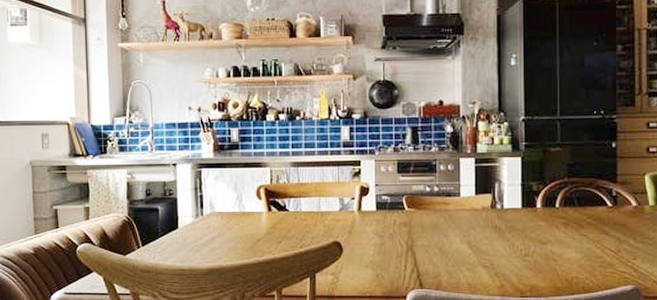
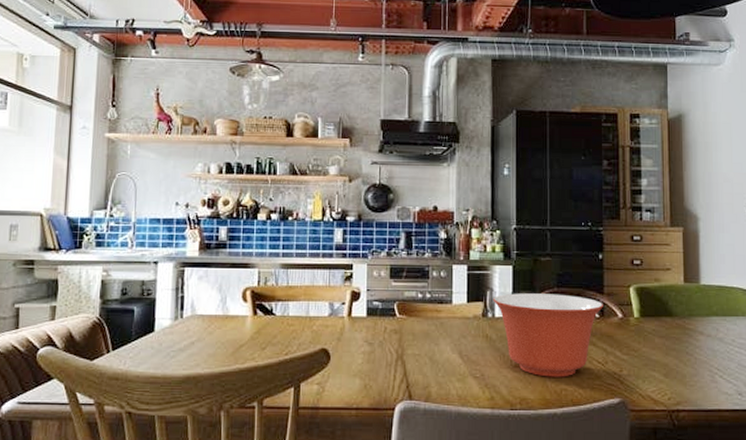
mixing bowl: none [501,184,616,266] -> present [492,293,603,377]

